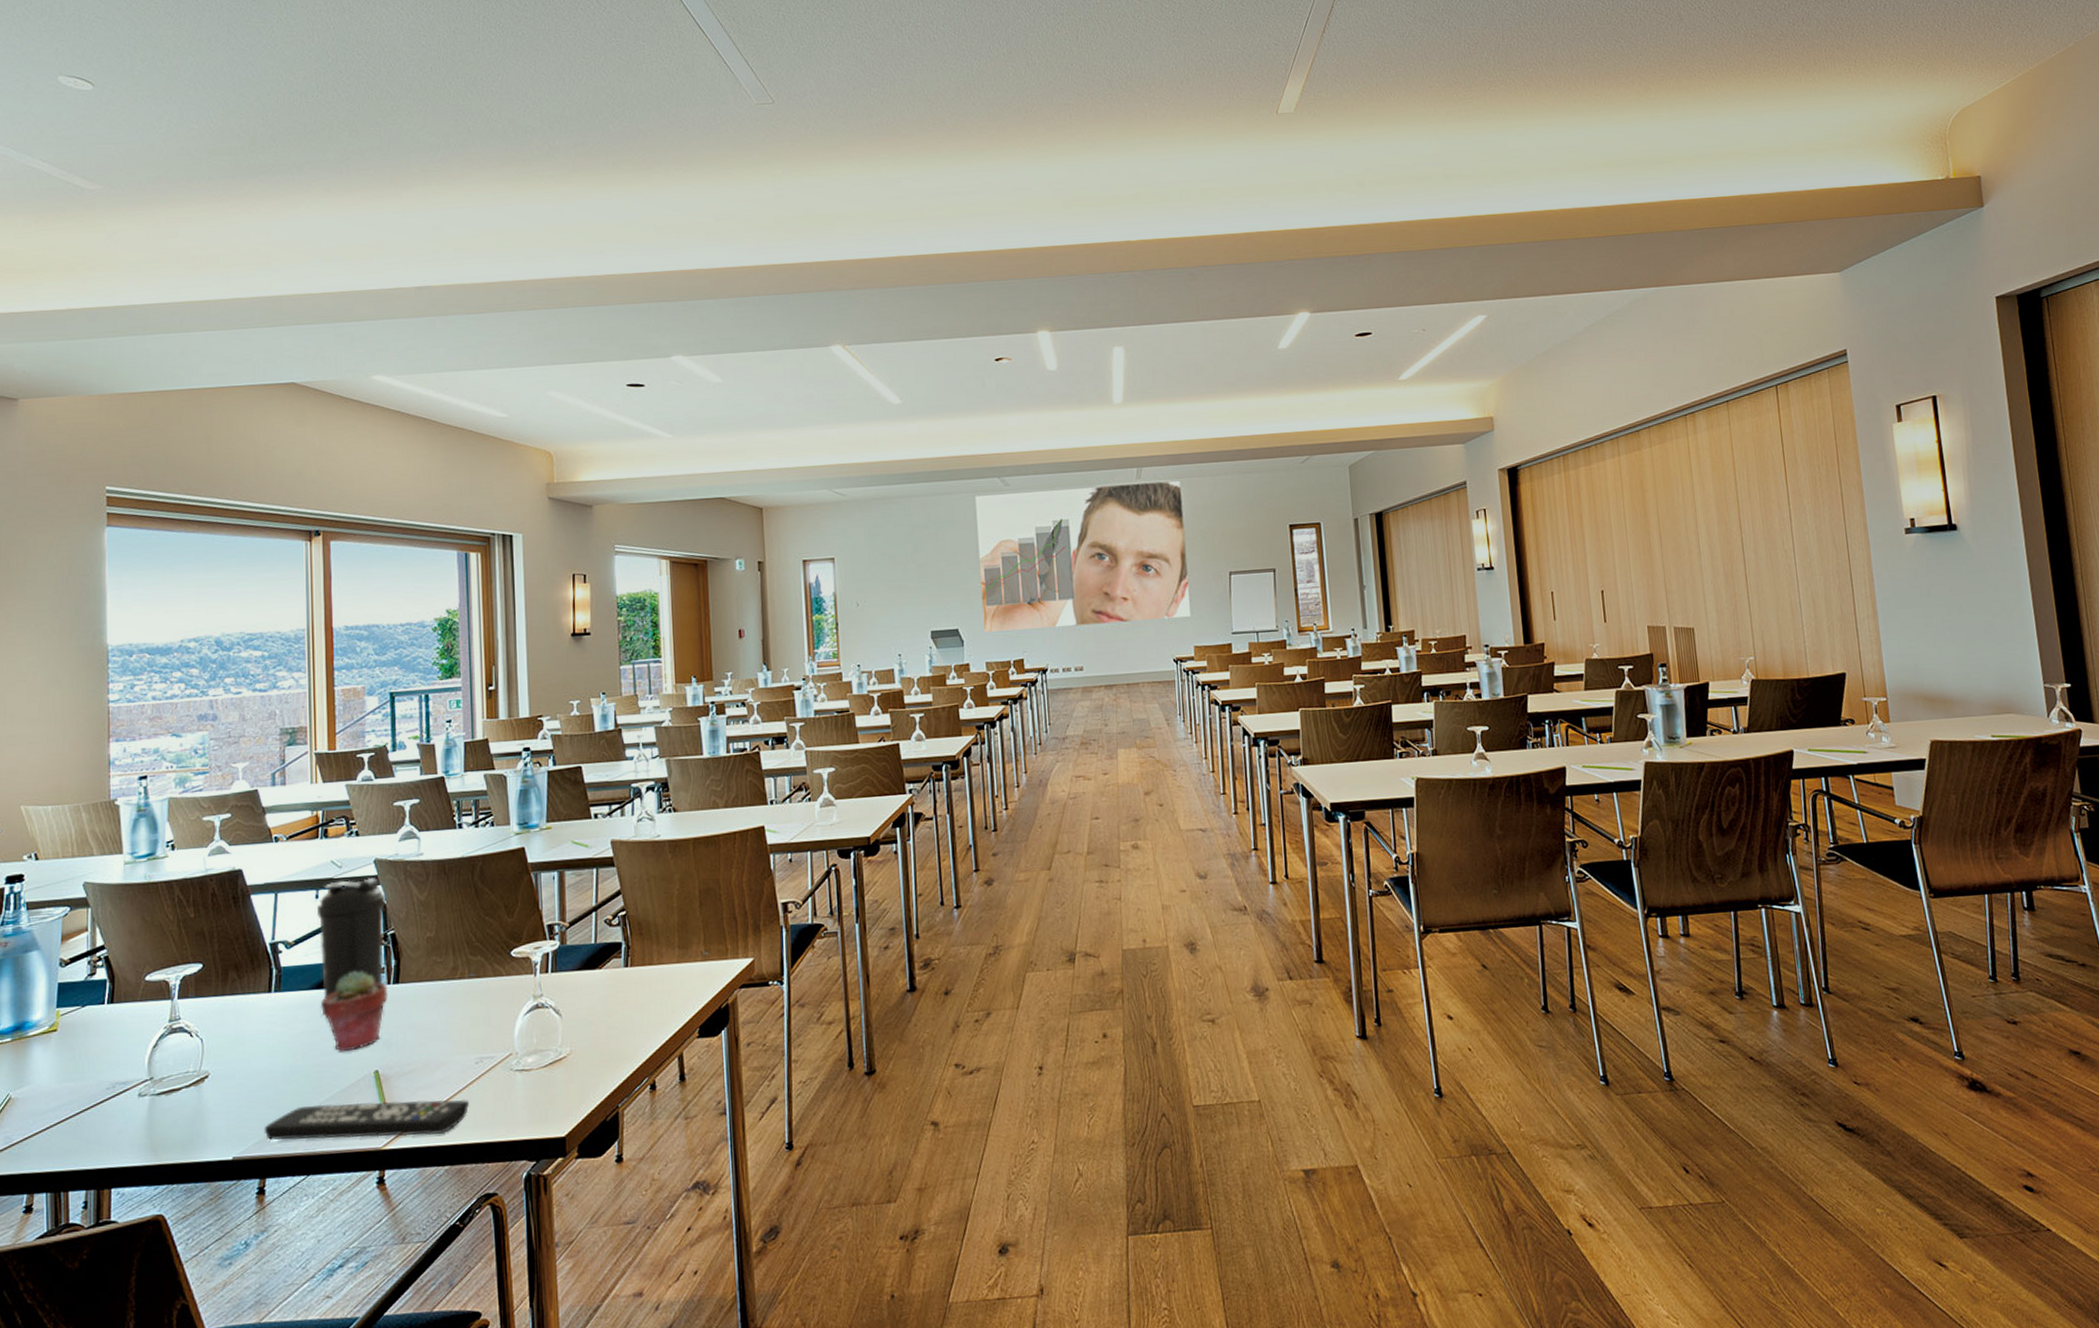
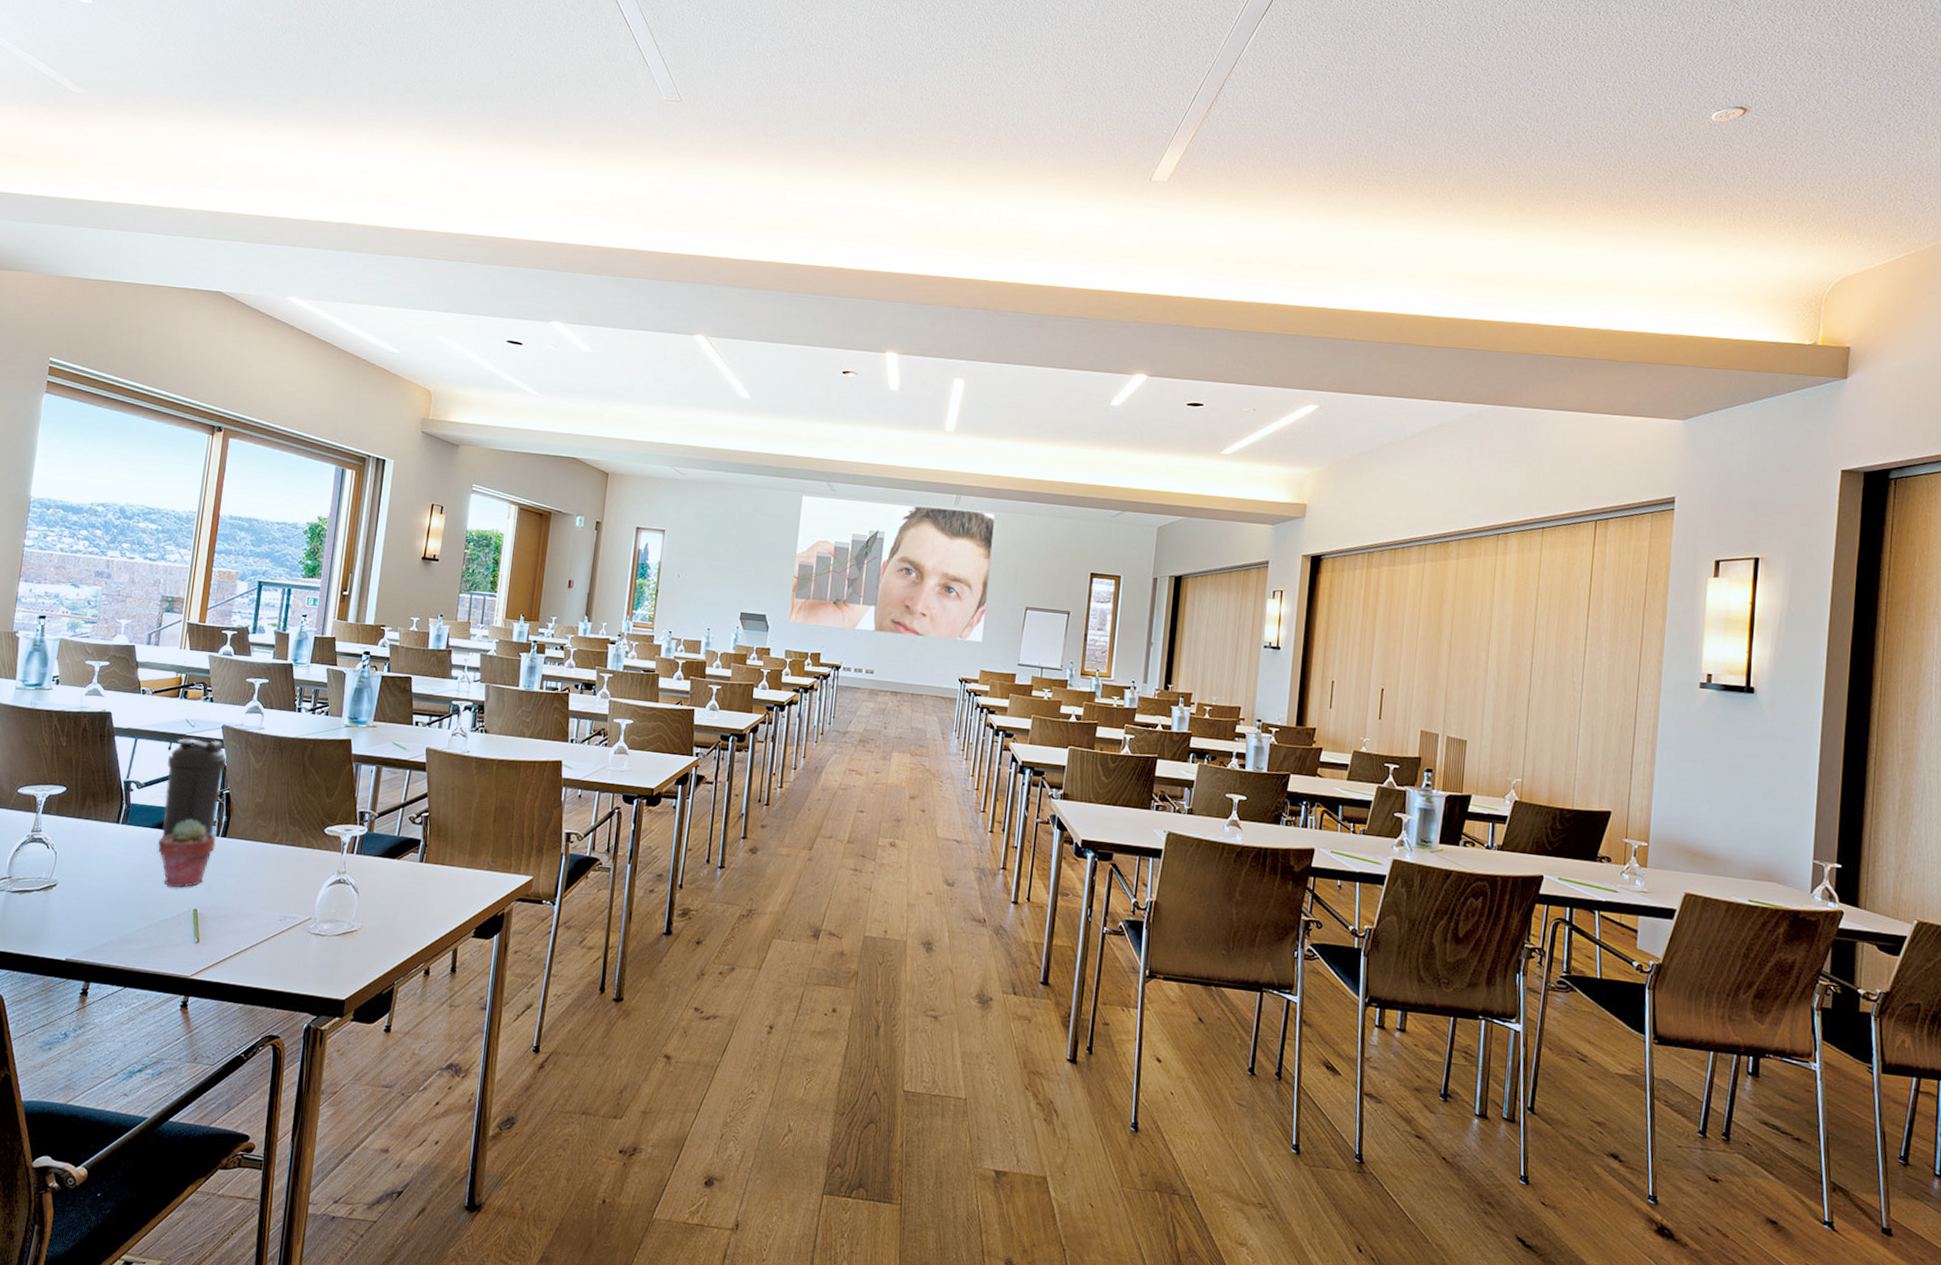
remote control: present [264,1099,470,1141] -> none [94,927,269,975]

